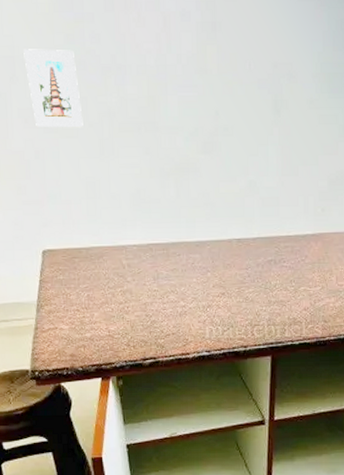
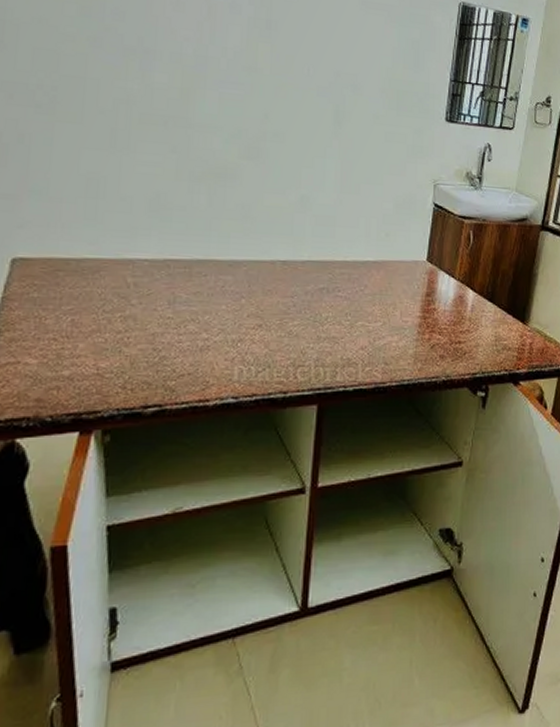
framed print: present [23,49,83,128] -> none [18,13,92,113]

